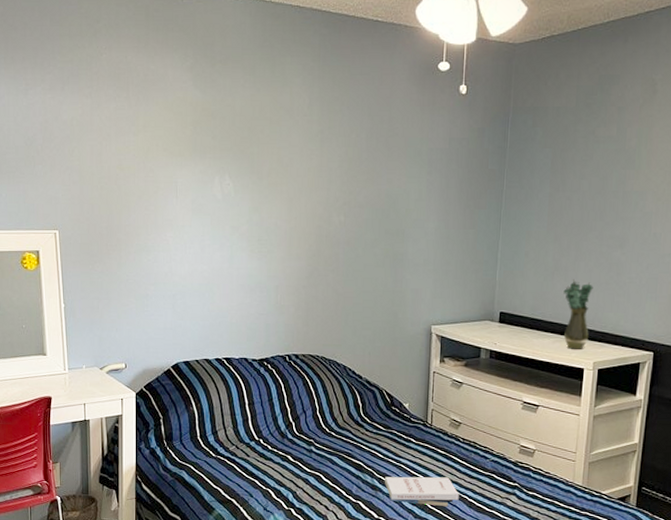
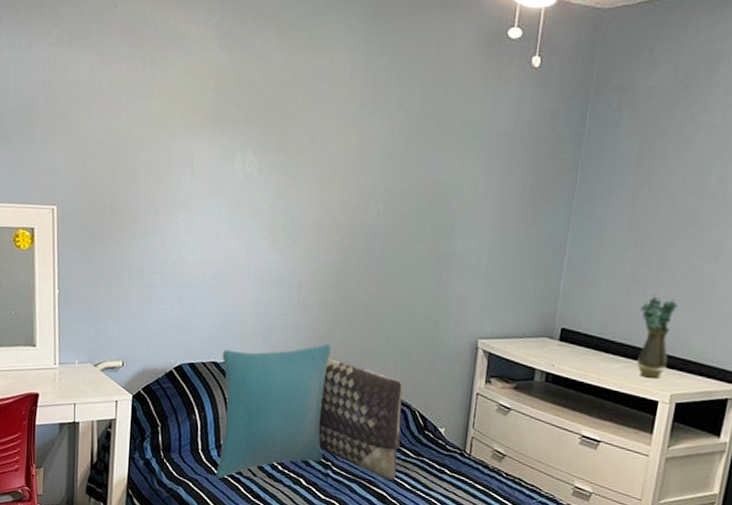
pillow: none [213,336,307,461] -> present [216,342,331,479]
cushion: none [301,348,372,451] -> present [318,357,403,480]

